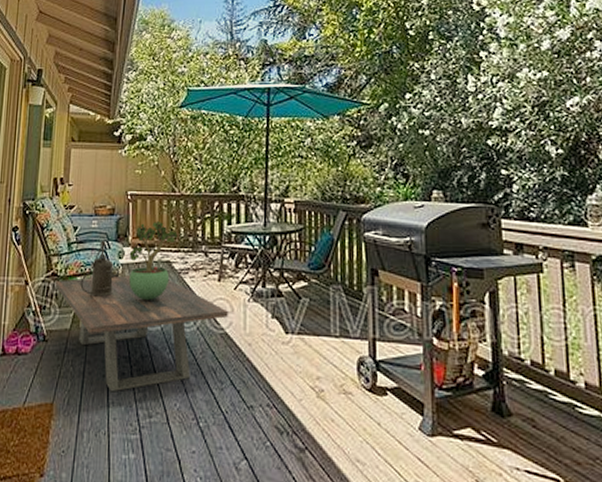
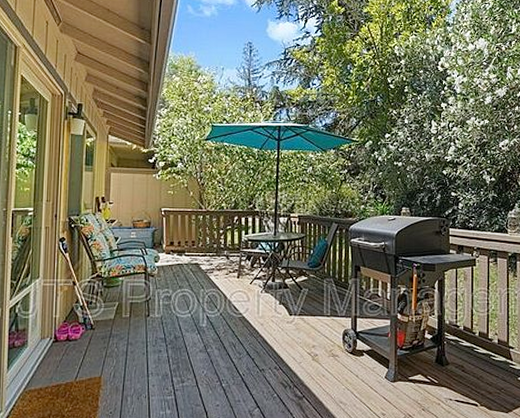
coffee table: present [55,275,228,392] -> none [99,275,245,366]
oil lamp: present [80,241,120,297] -> none [122,249,156,293]
potted plant: present [129,220,178,300] -> none [163,231,204,294]

